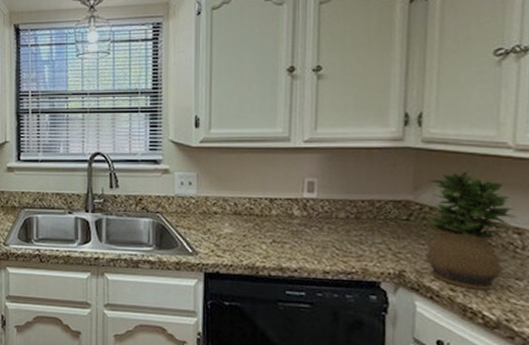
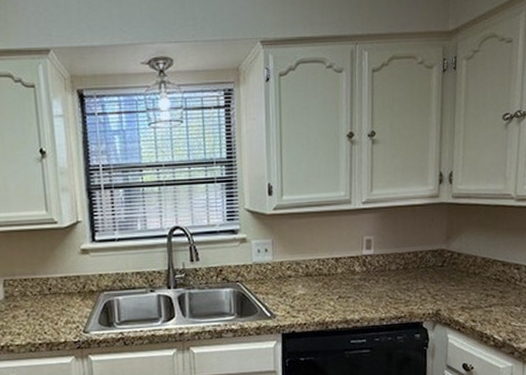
potted plant: present [425,171,518,290] -> none [455,220,518,319]

